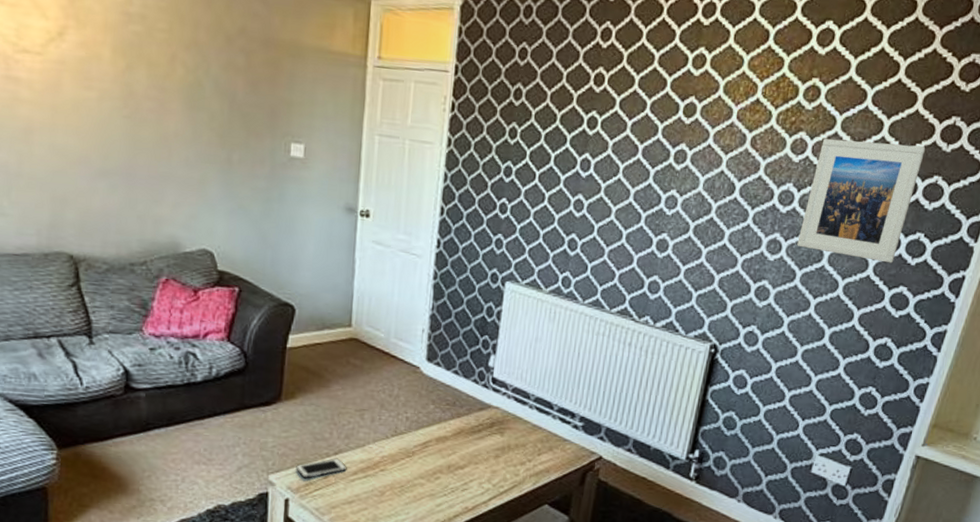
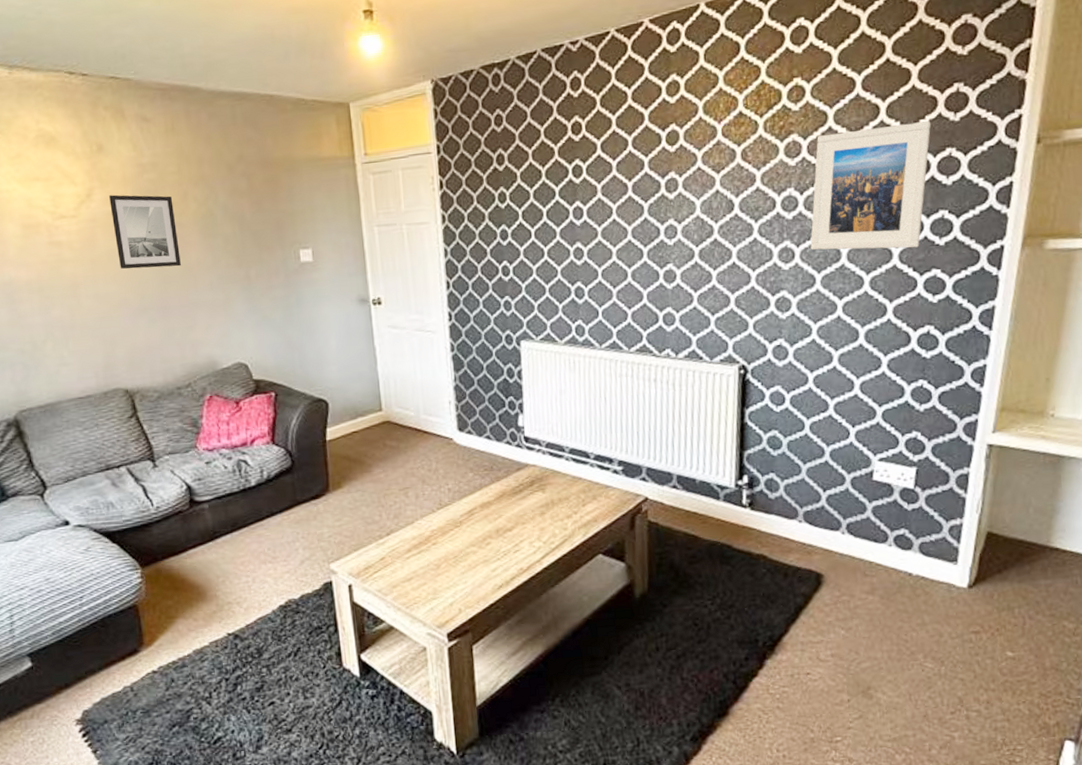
wall art: none [84,39,158,134] -> present [109,194,181,269]
cell phone: present [296,458,347,478] -> none [353,538,401,562]

